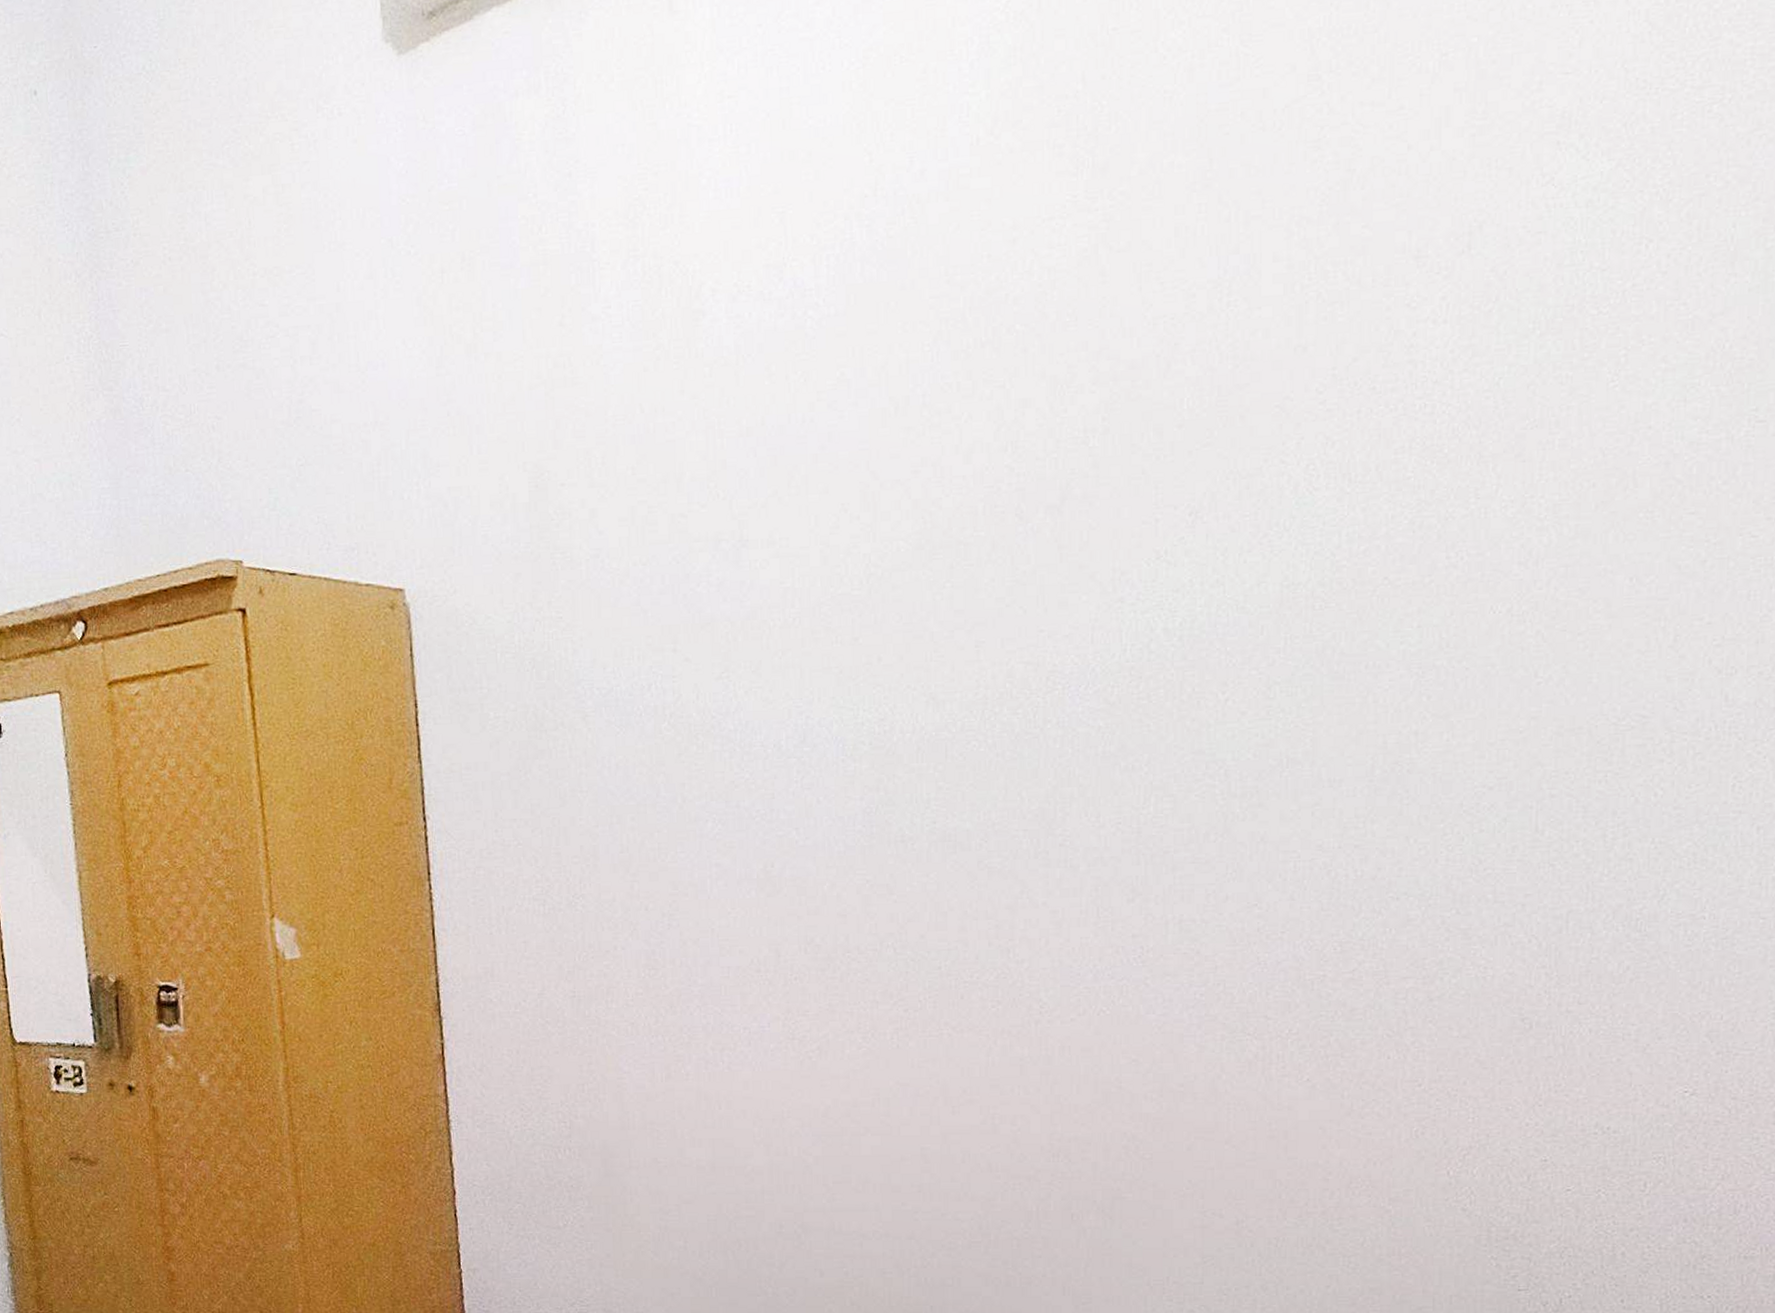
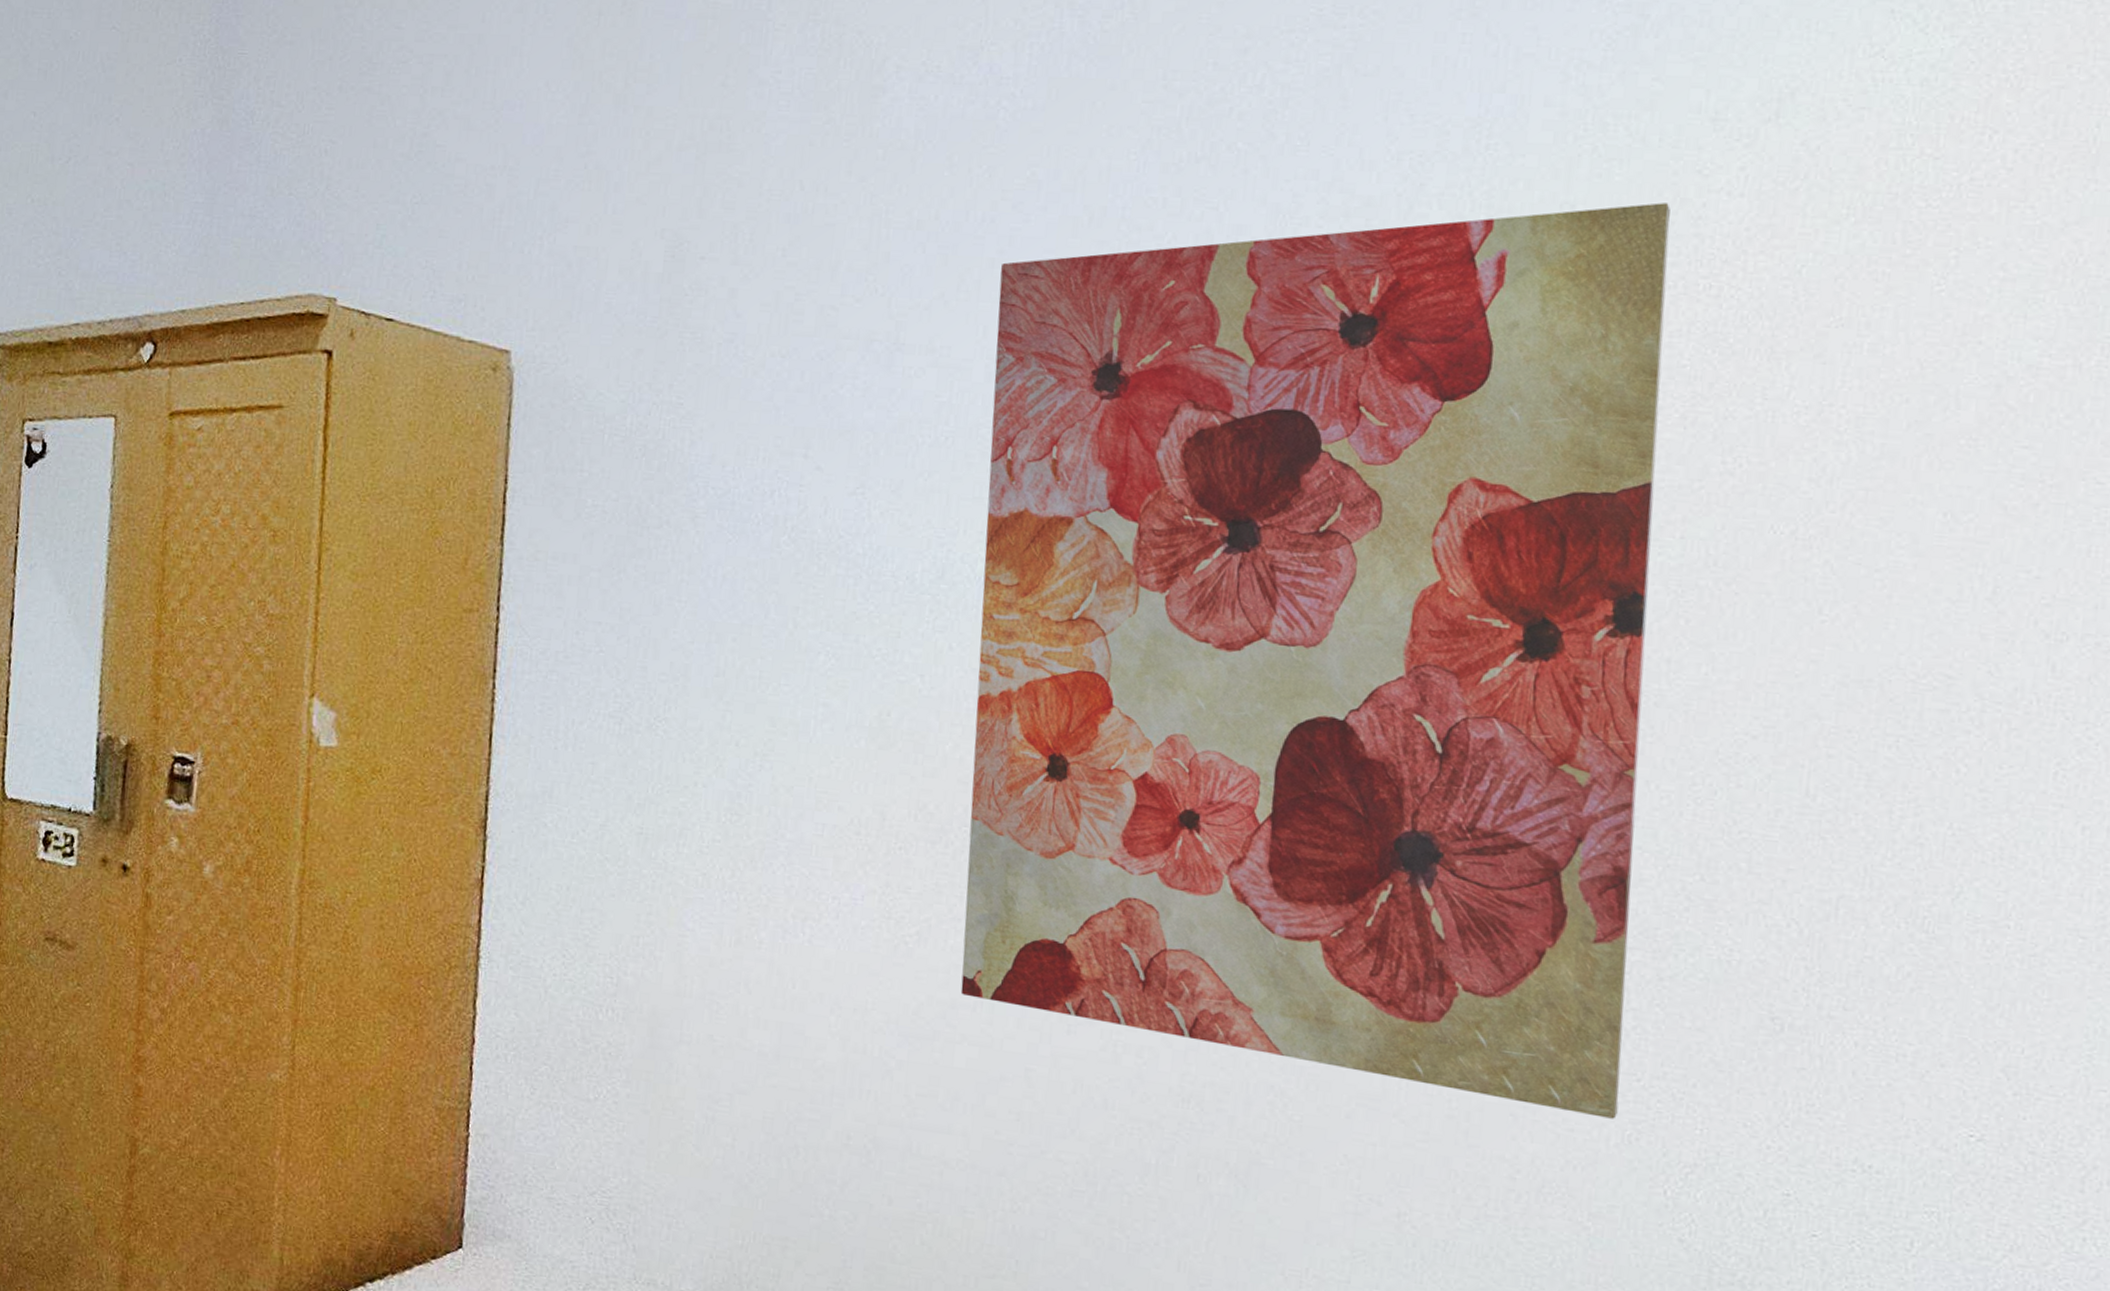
wall art: none [824,336,1405,1120] -> present [960,203,1671,1119]

